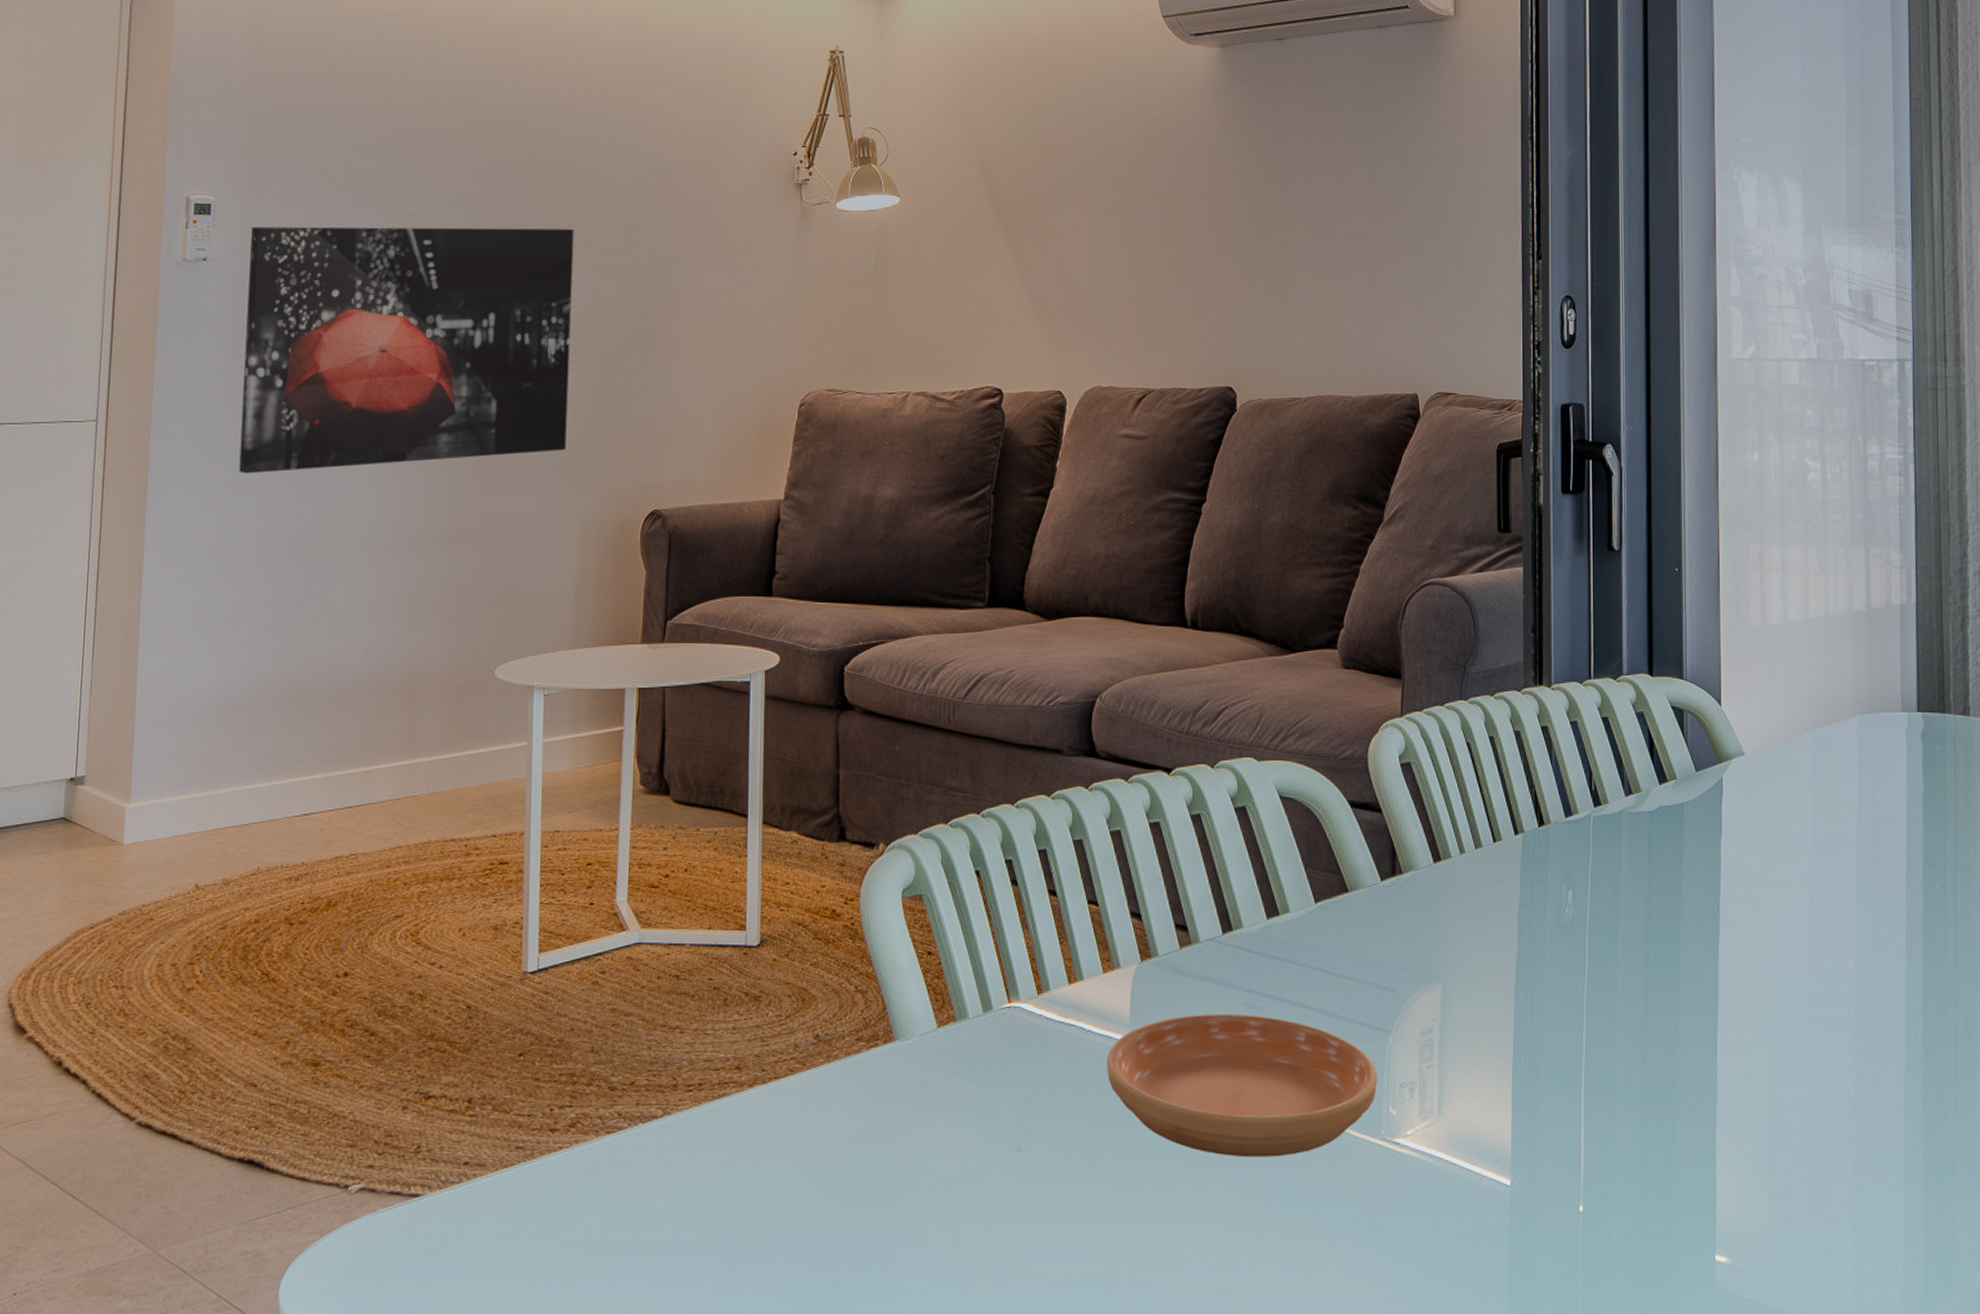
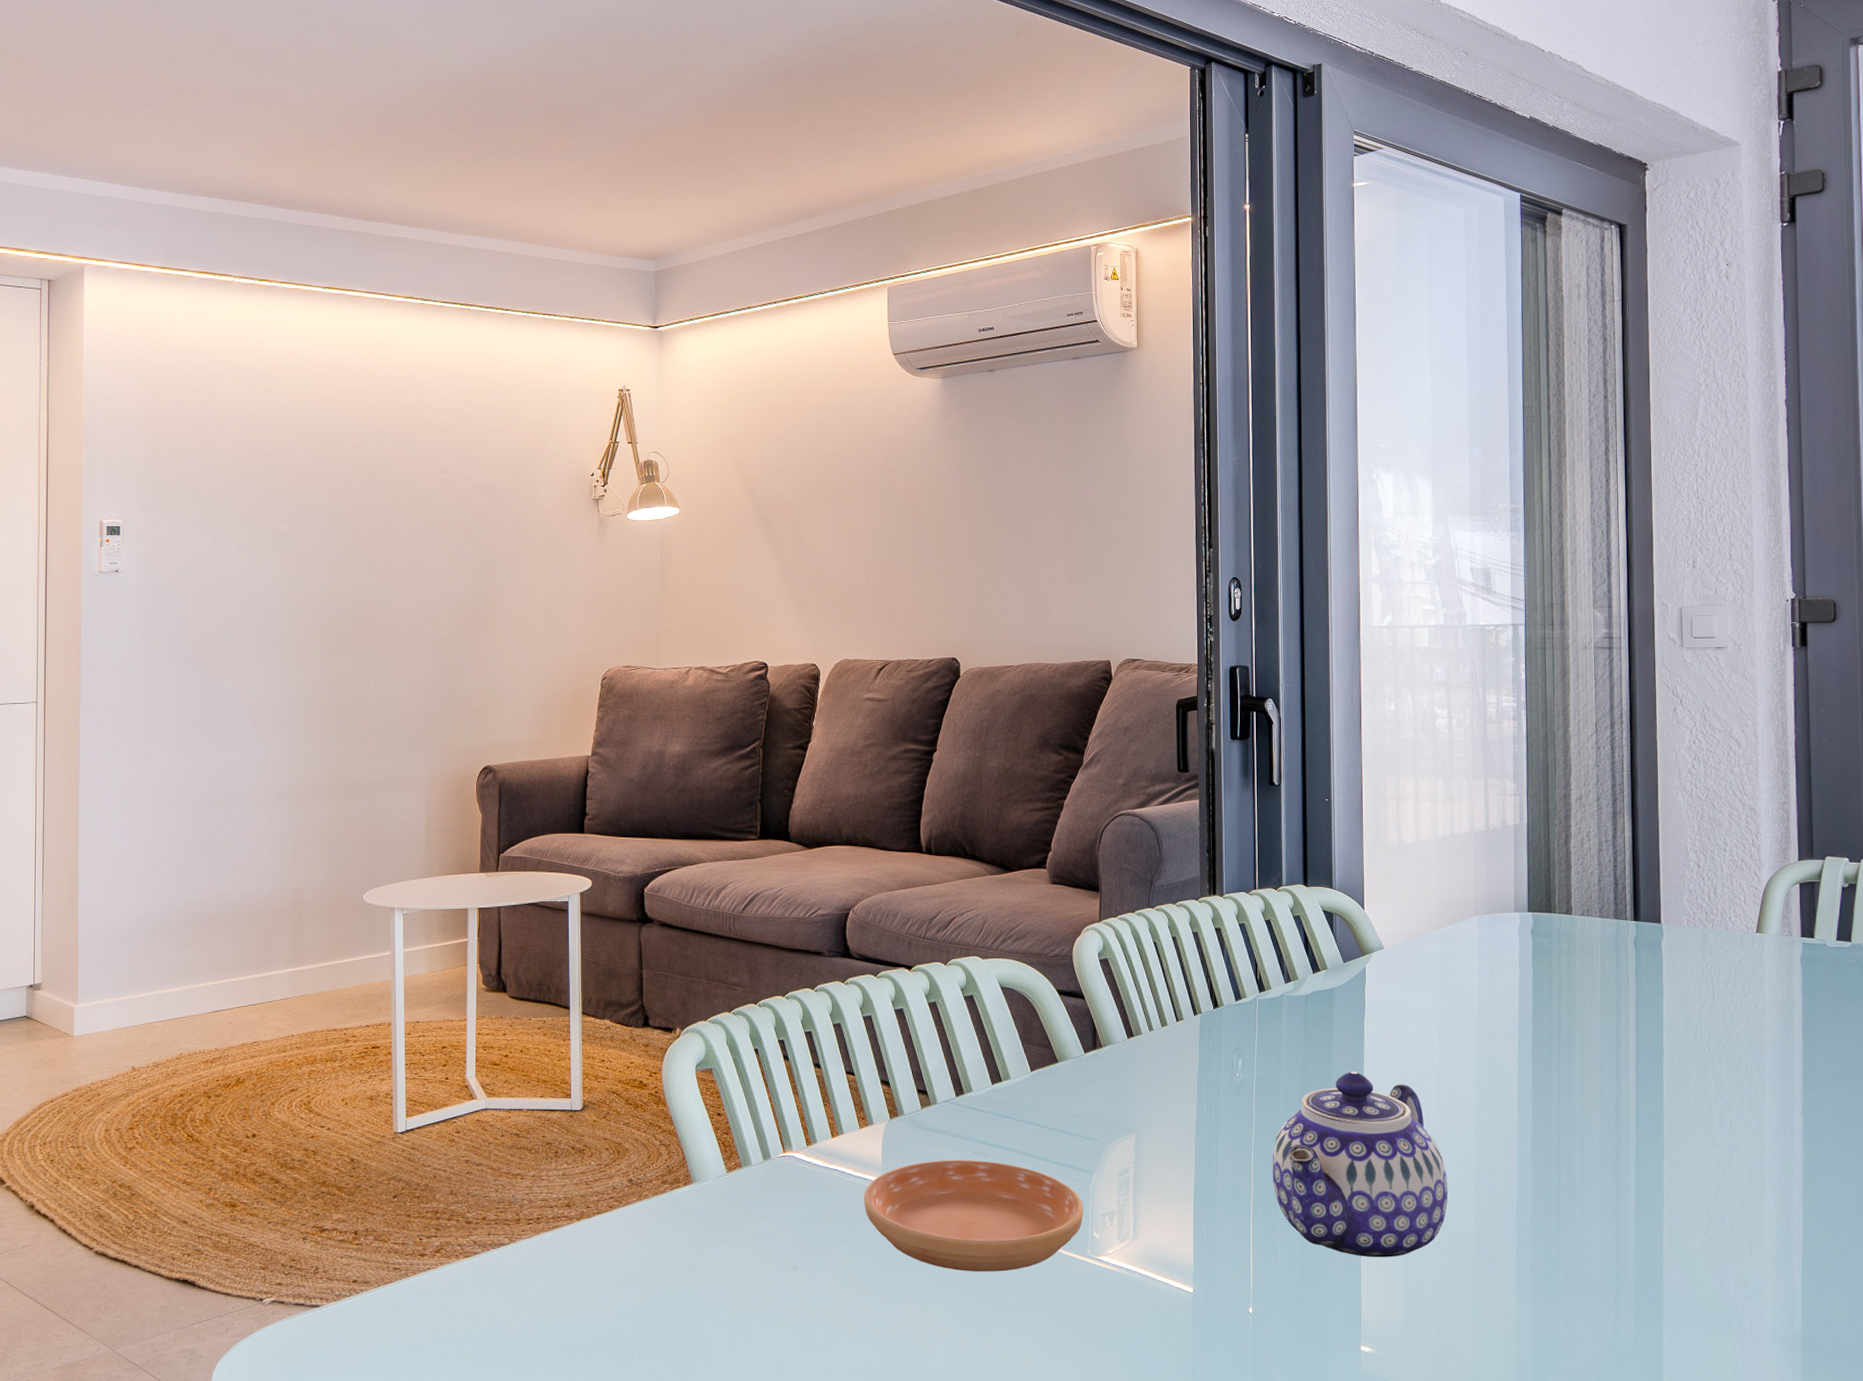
wall art: present [239,226,574,474] -> none [152,539,414,743]
teapot: none [1608,908,1822,1143] -> present [1272,1072,1448,1258]

